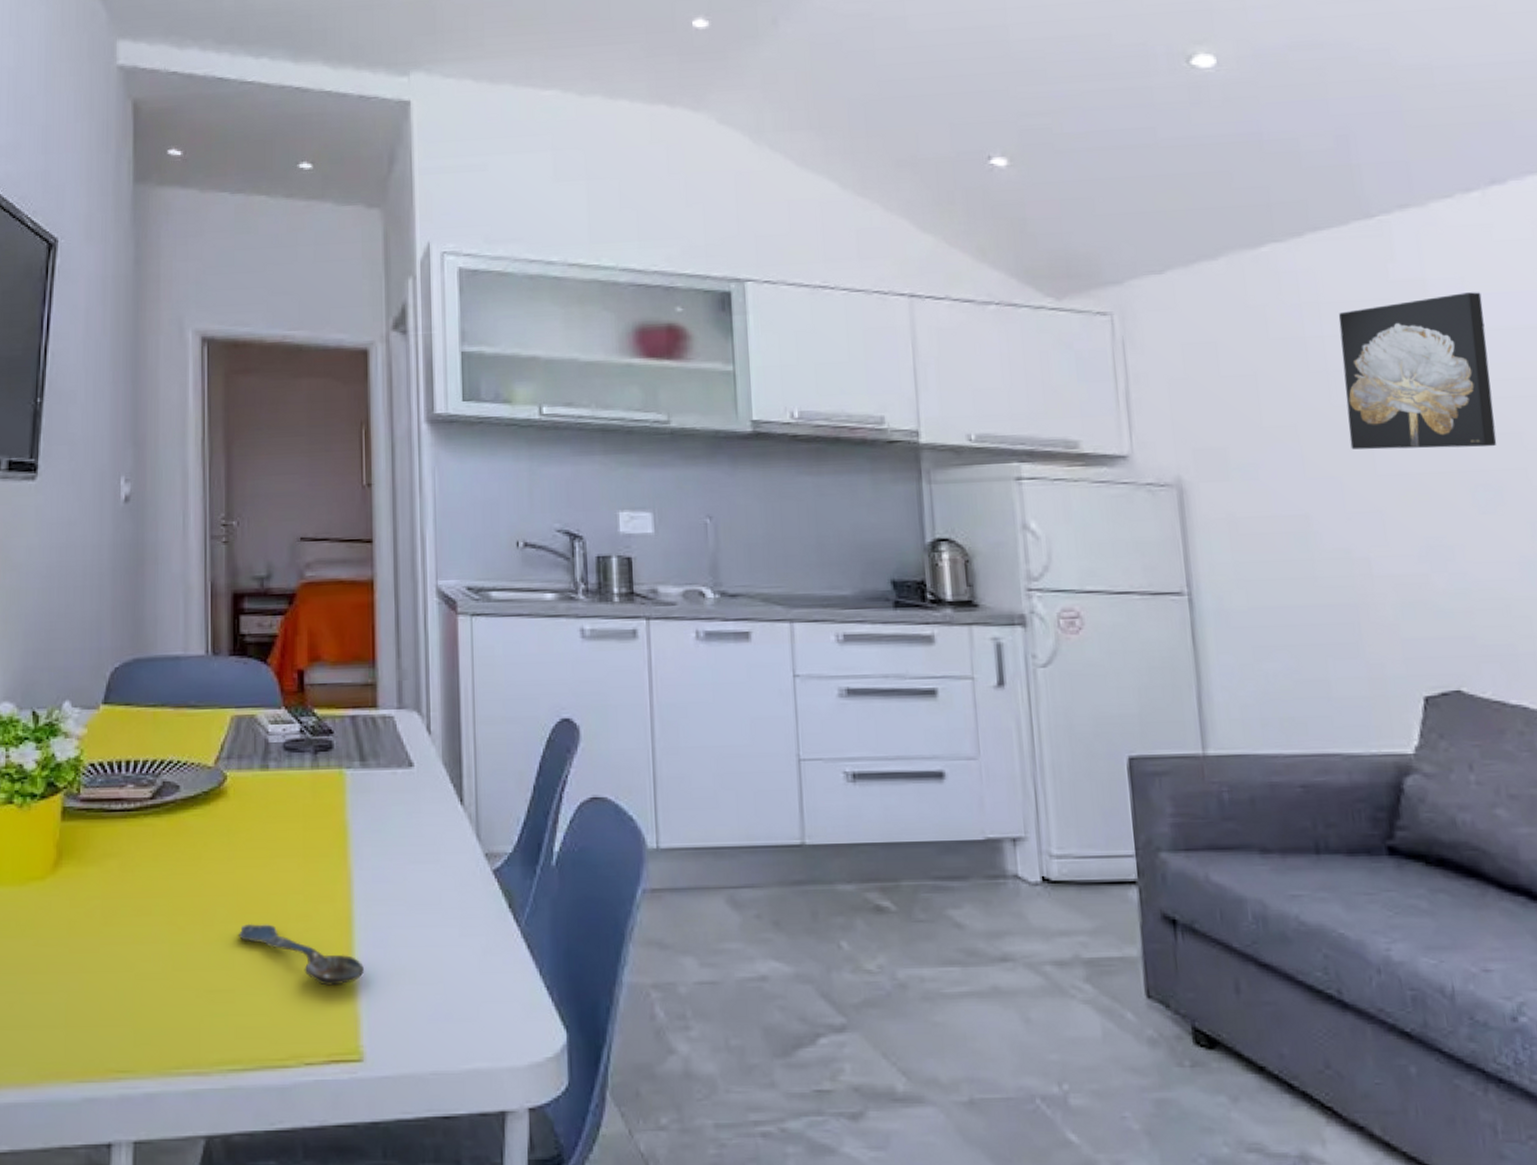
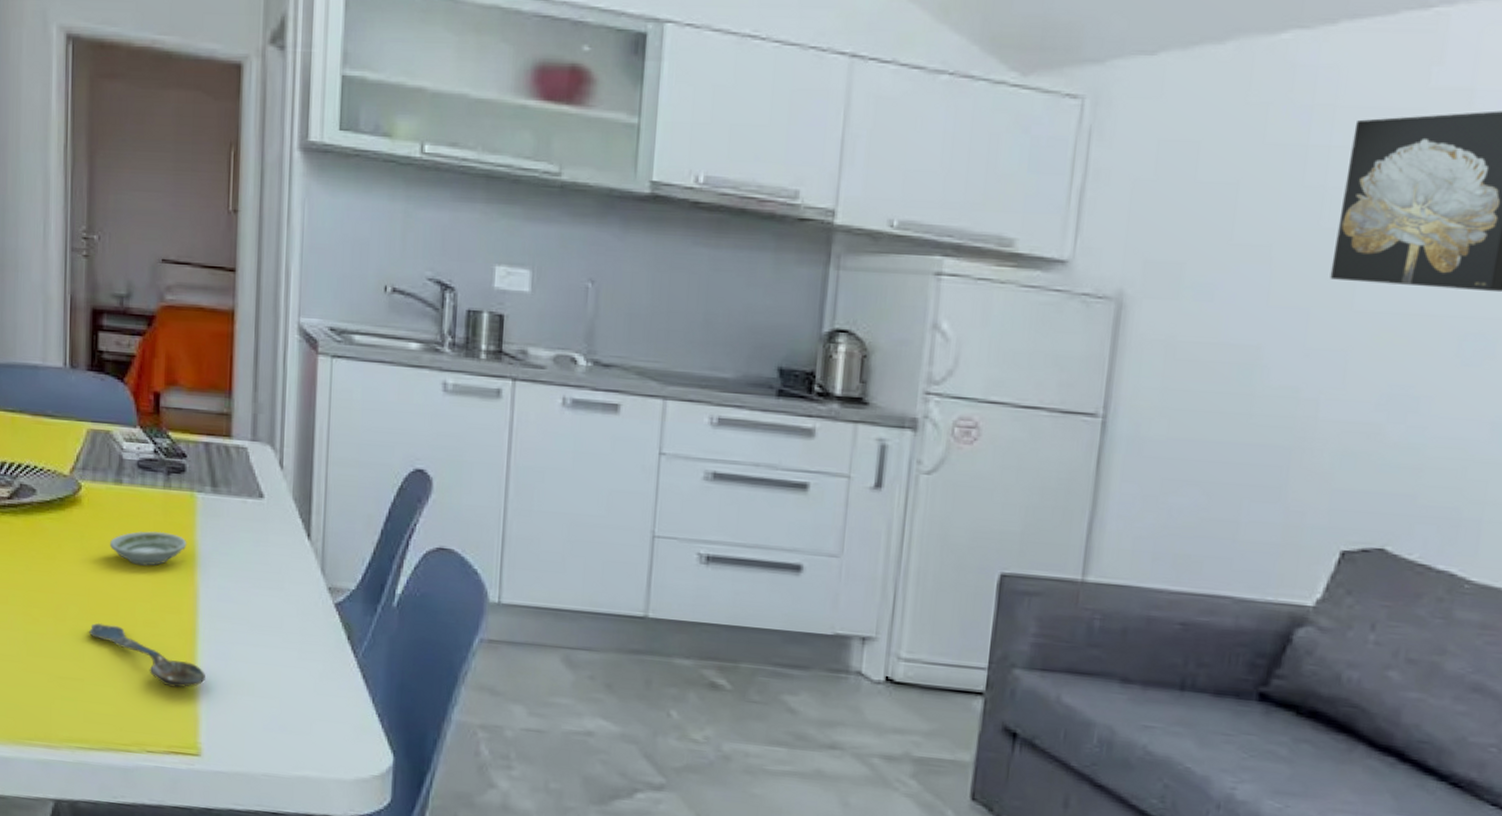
saucer: none [258,814,338,854] -> present [110,531,187,566]

